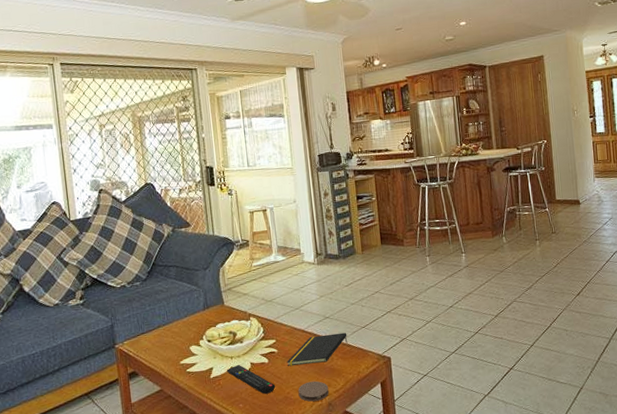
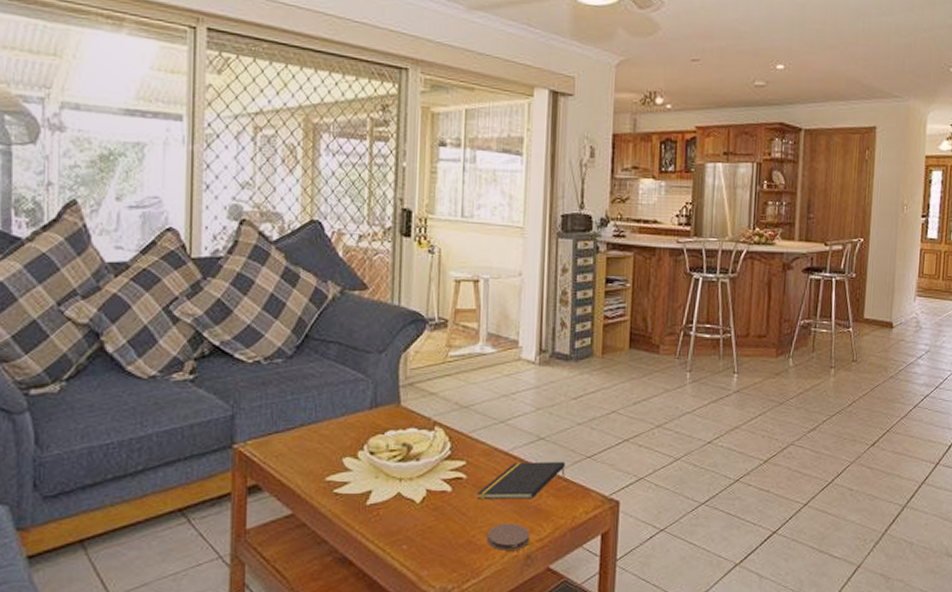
remote control: present [226,364,276,394] -> none [390,490,457,535]

